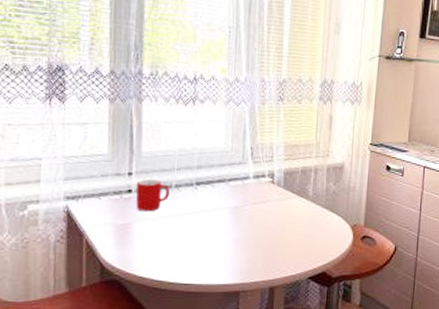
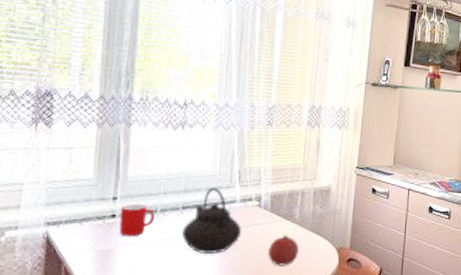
teapot: none [196,163,256,230] -> present [181,187,243,255]
fruit: none [282,211,313,242] -> present [268,235,299,266]

